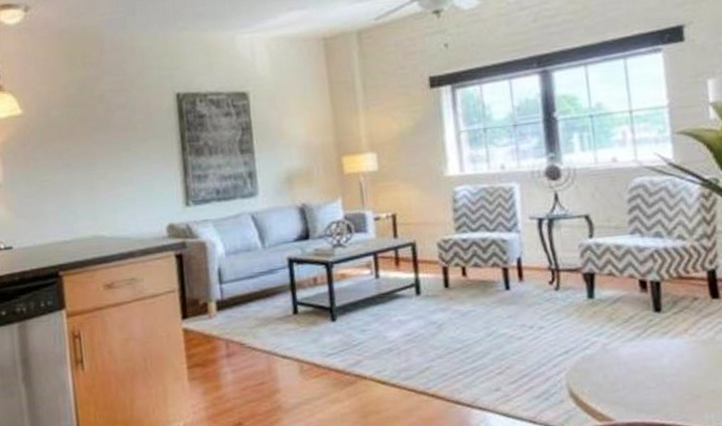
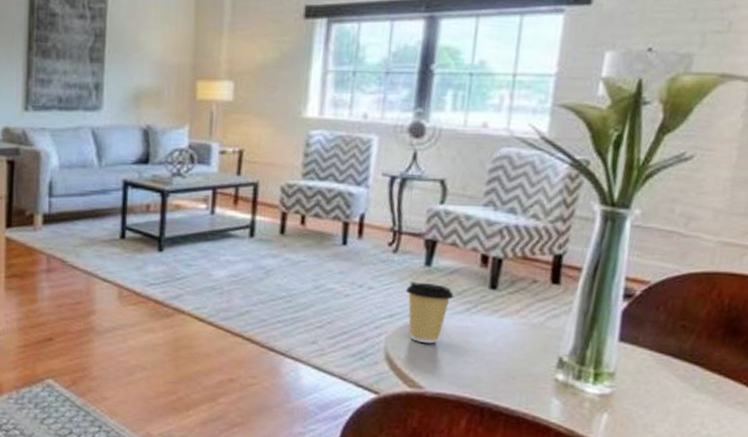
coffee cup: none [574,314,623,375] -> present [405,281,454,344]

